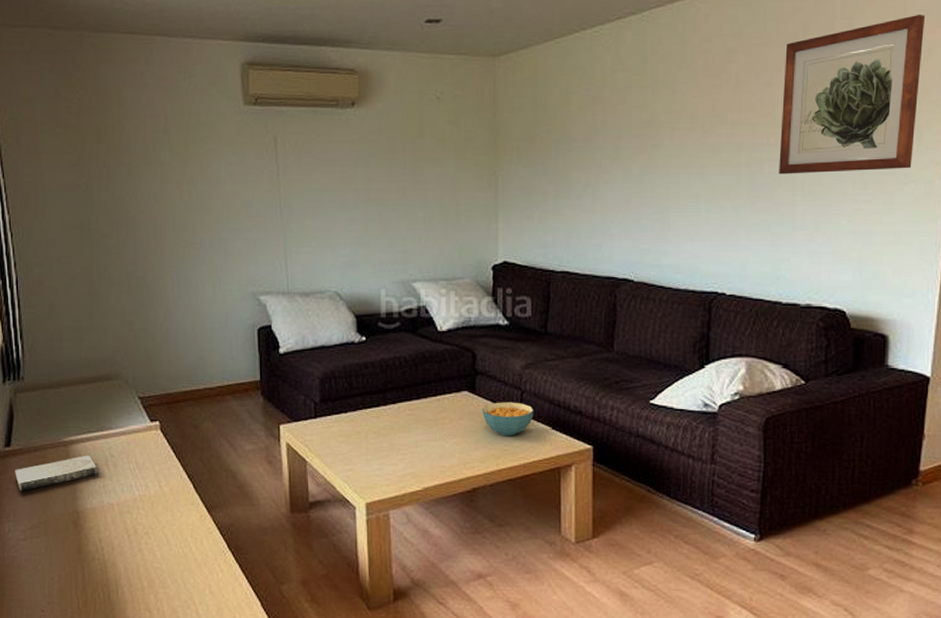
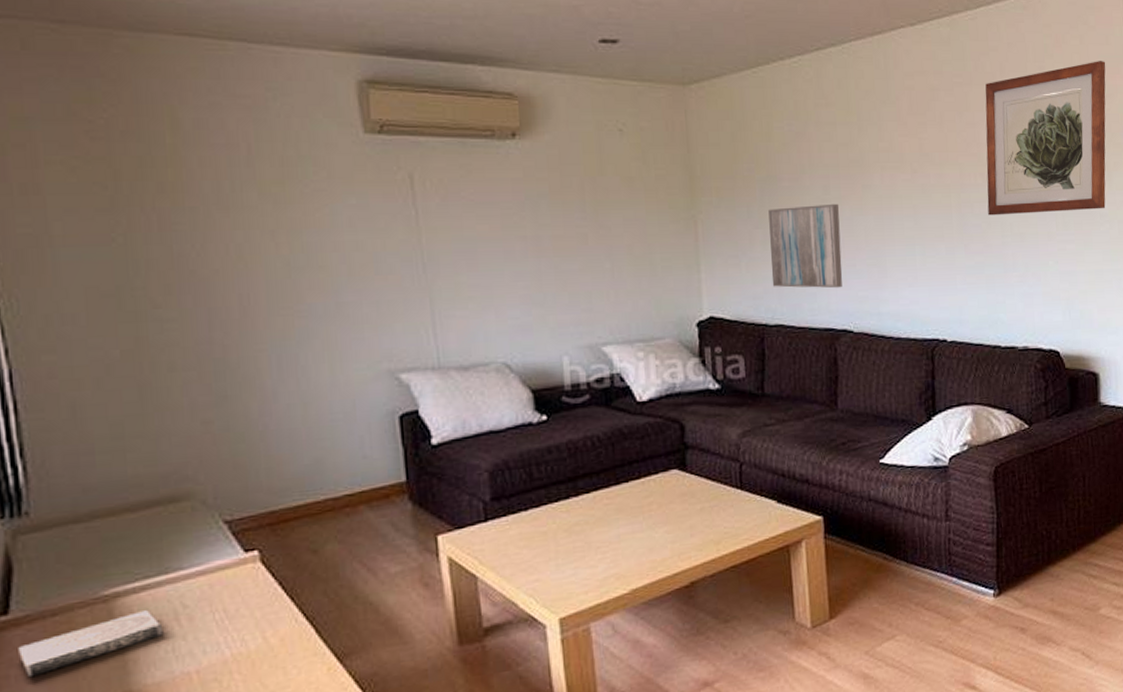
cereal bowl: present [482,402,534,436] -> none [696,476,756,517]
wall art: none [561,162,629,241] -> present [768,203,843,289]

